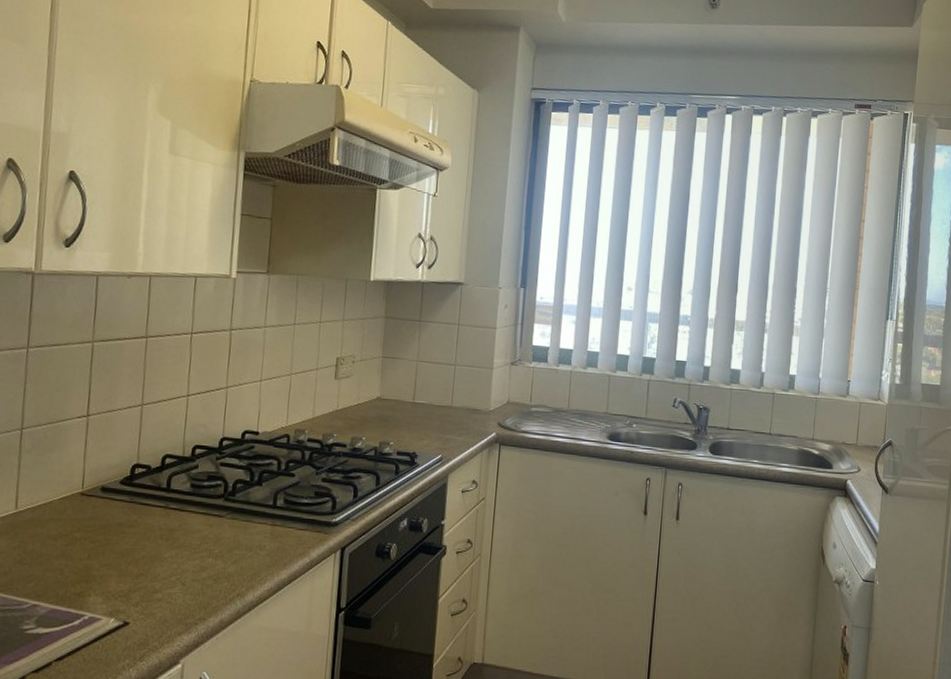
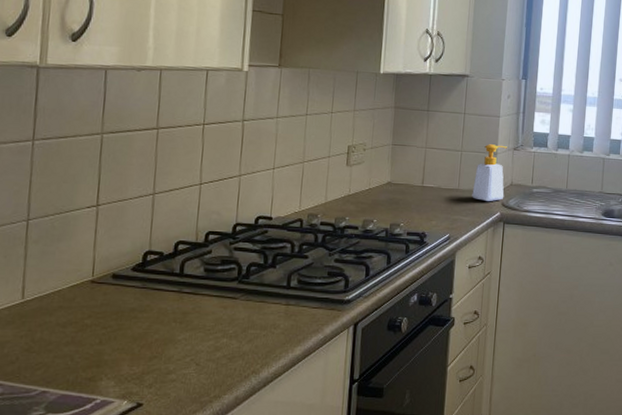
soap bottle: none [466,358,504,421] -> present [472,144,507,202]

